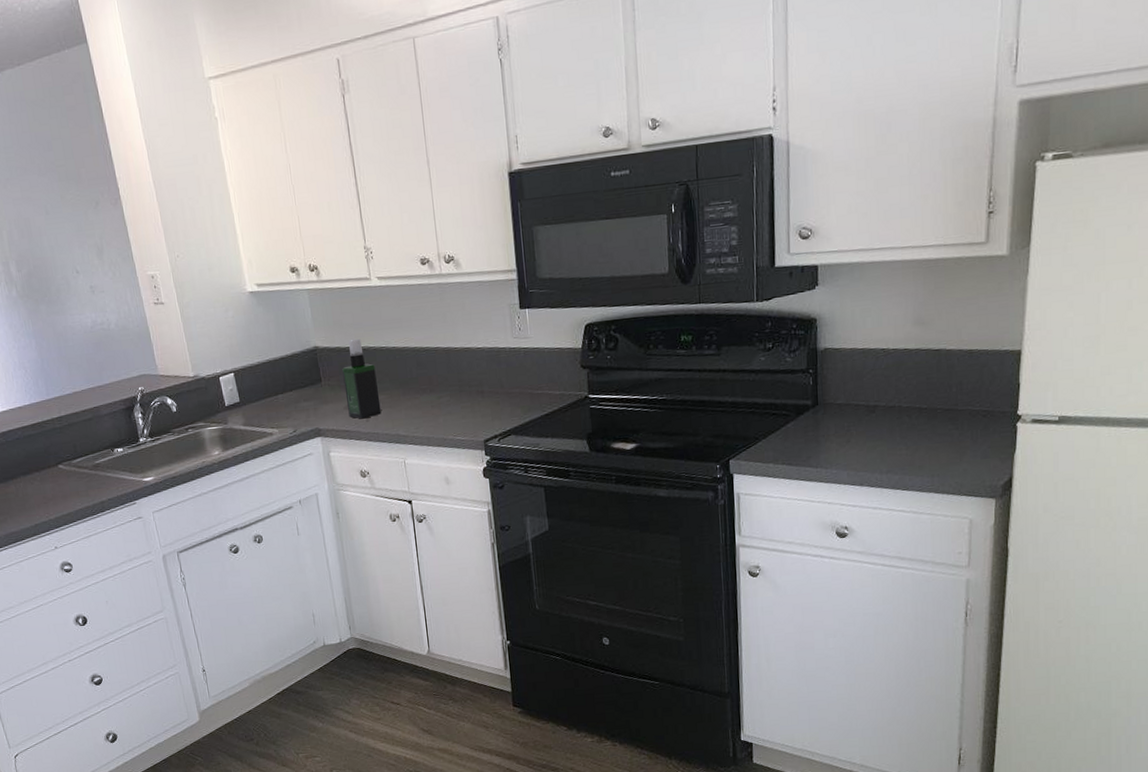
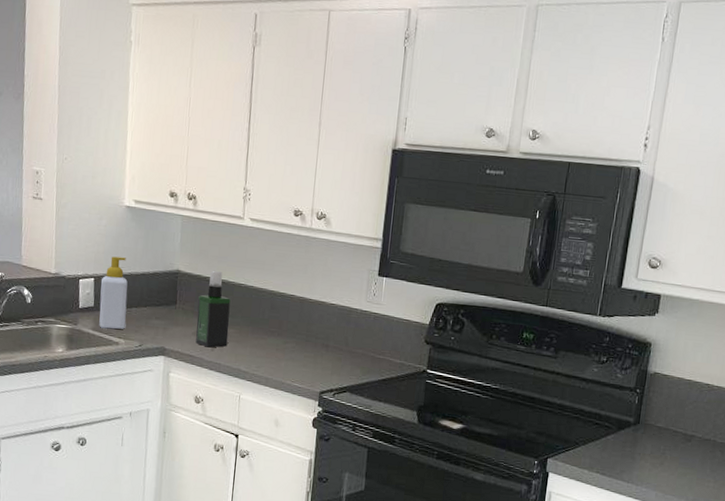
soap bottle: none [240,345,276,422] -> present [99,256,128,330]

